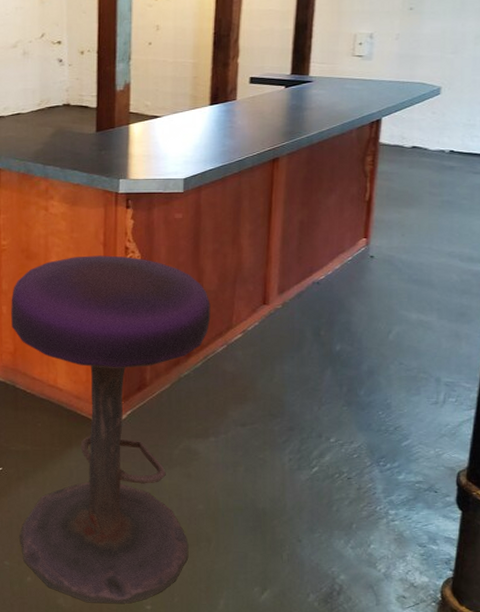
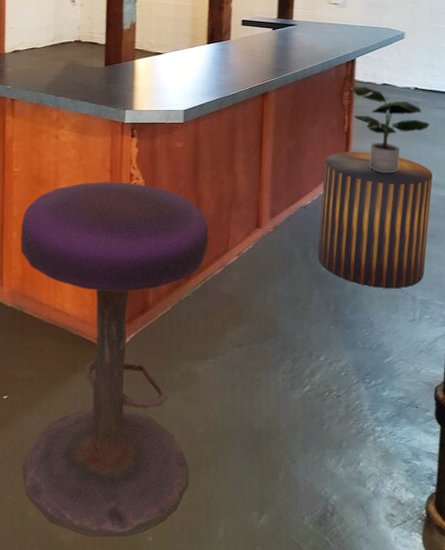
stool: none [331,223,467,370] -> present [318,152,433,289]
potted plant: none [374,149,466,246] -> present [350,86,430,173]

